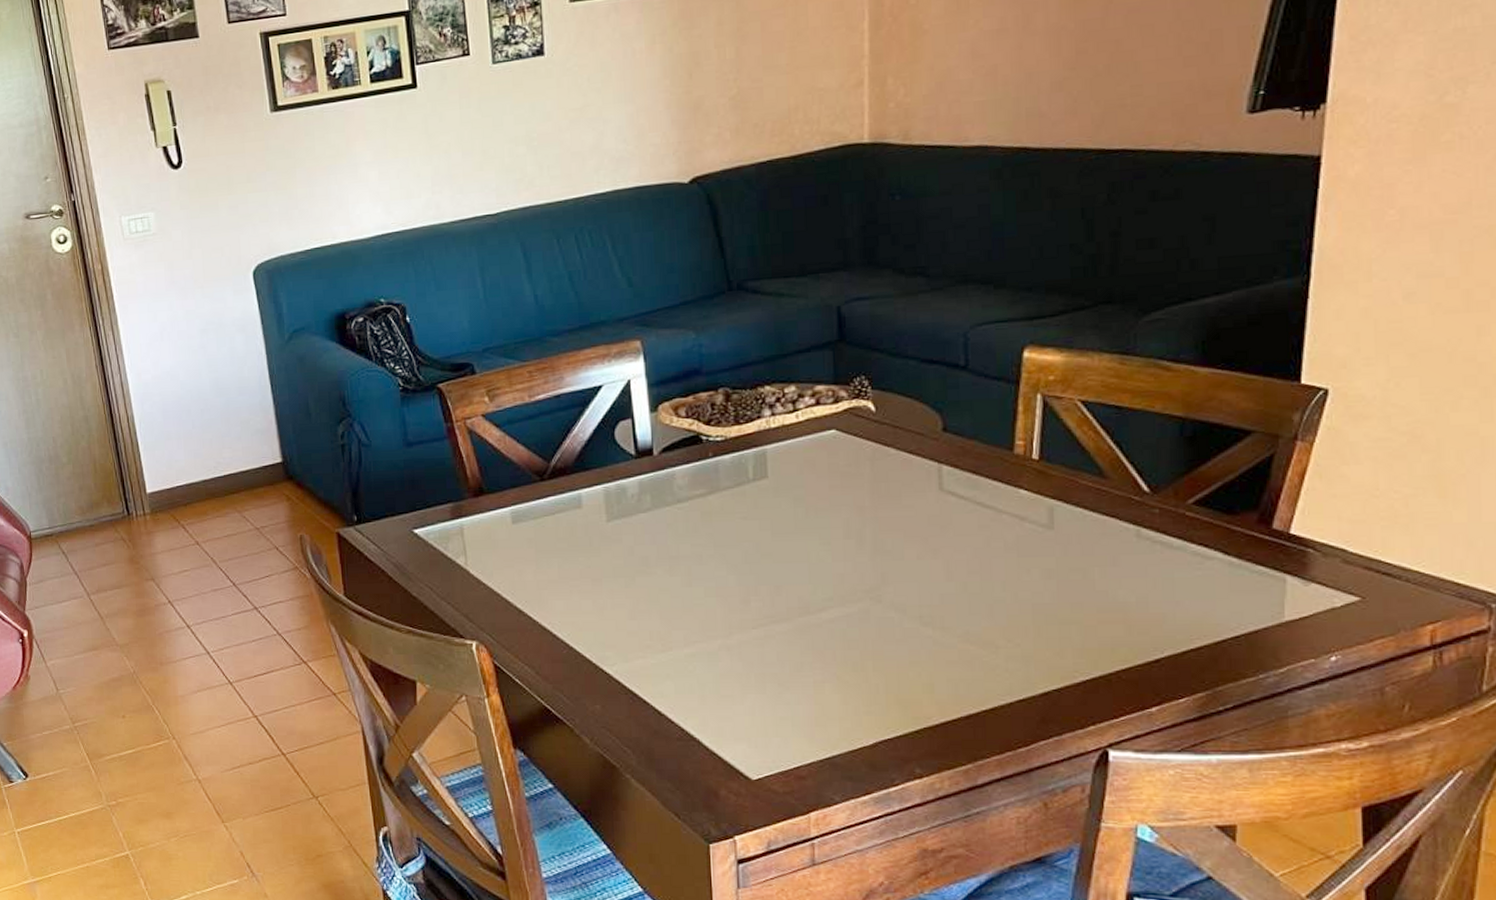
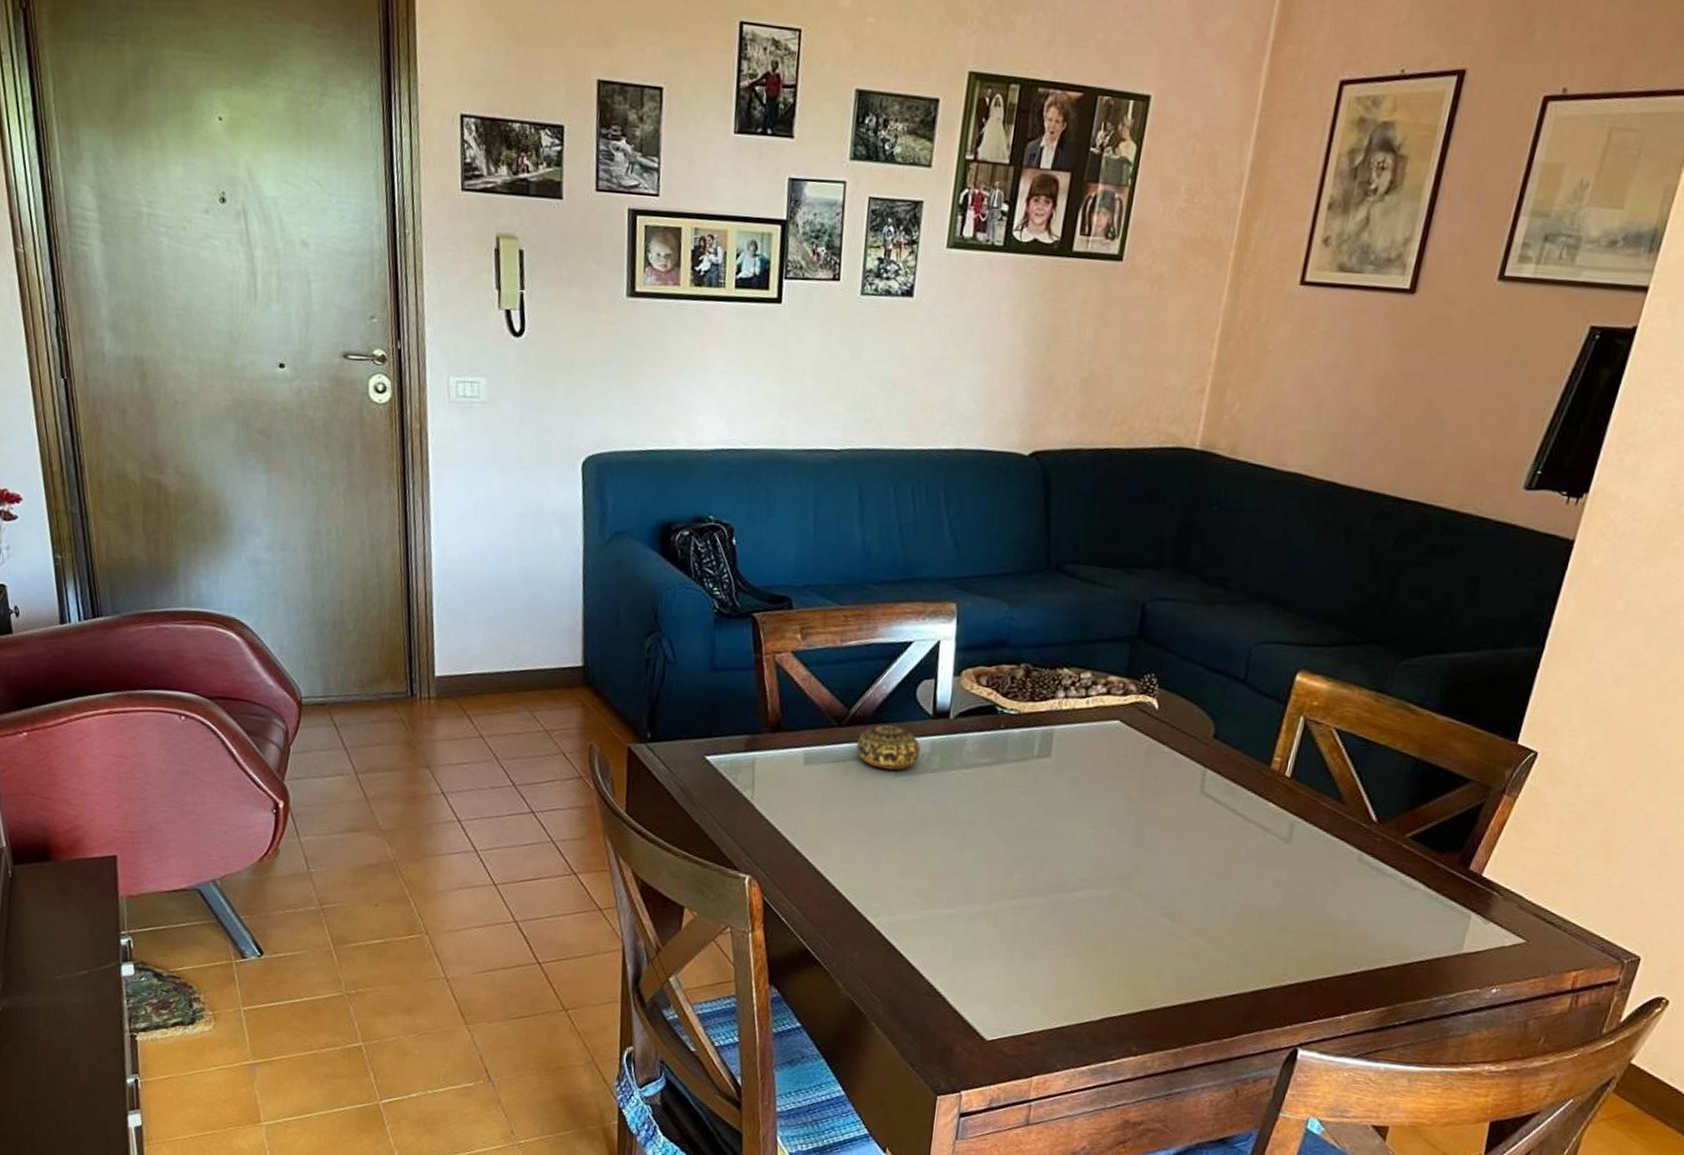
decorative ball: none [562,471,629,516] -> present [856,724,921,771]

